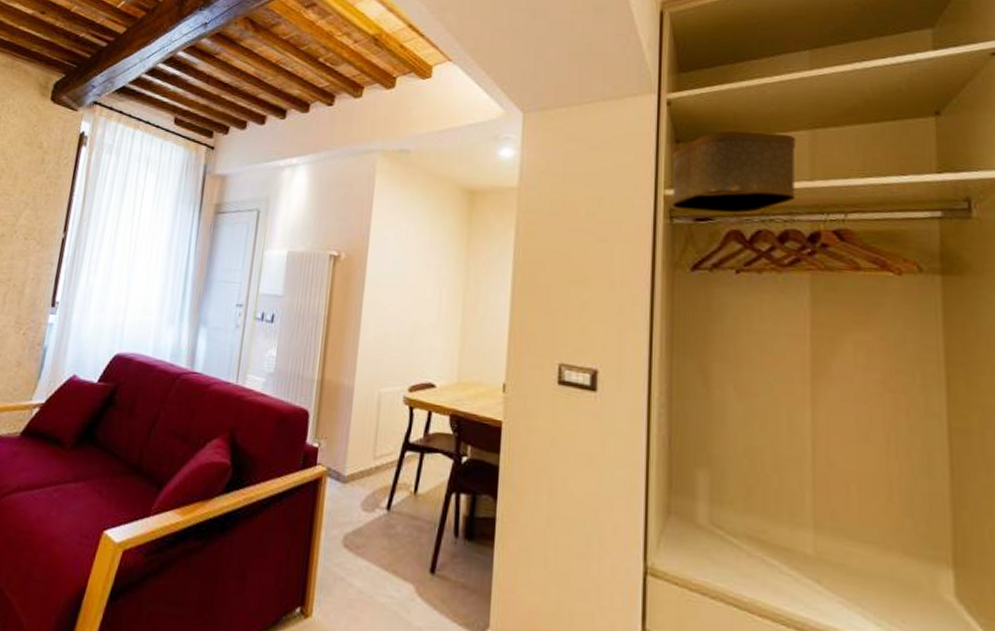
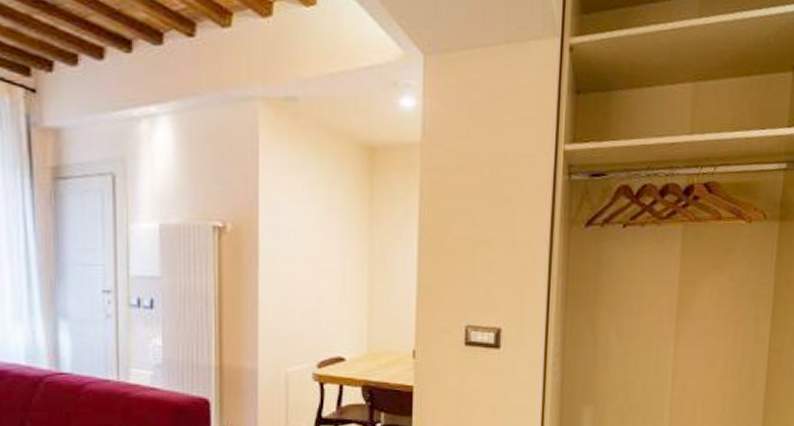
storage box: present [672,131,796,214] -> none [571,82,681,168]

